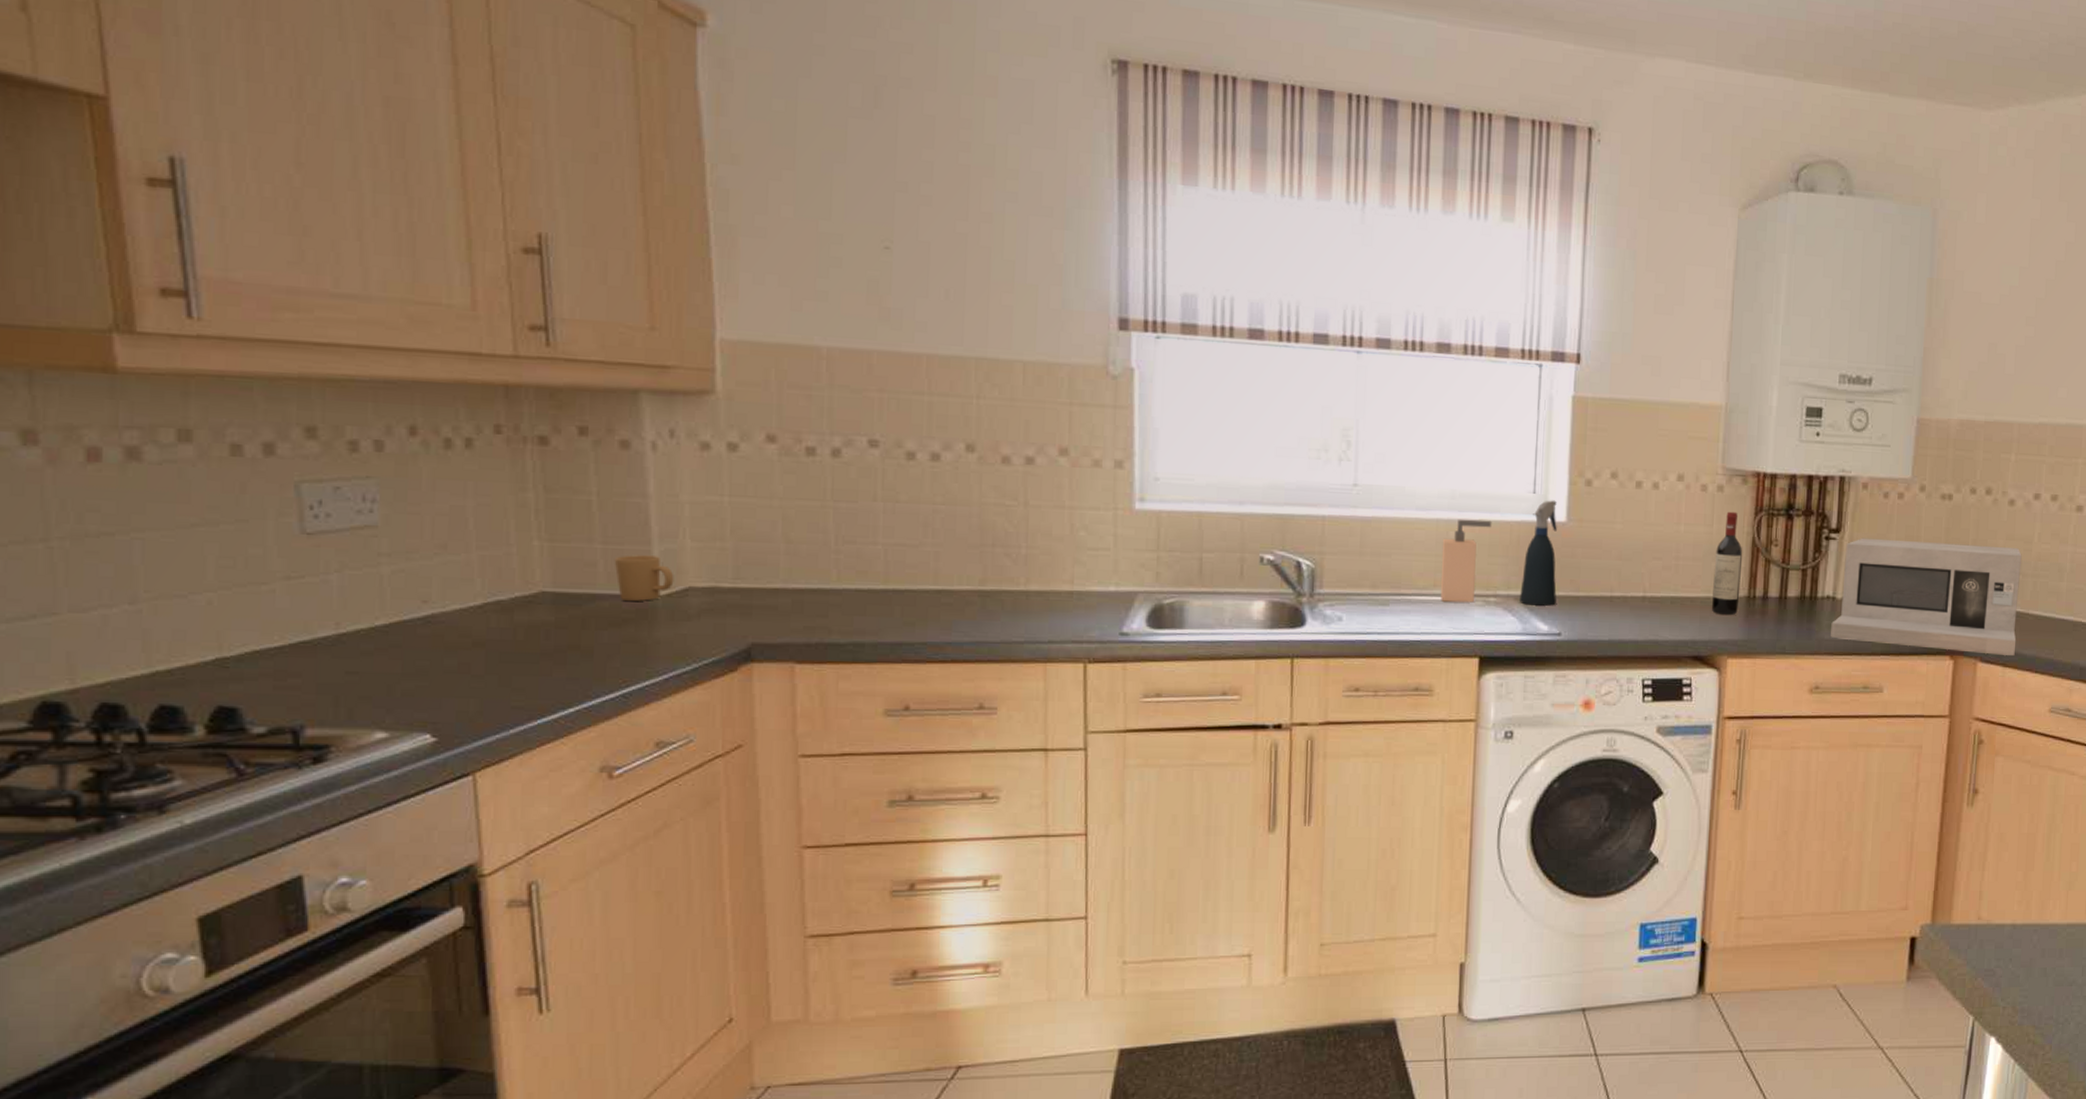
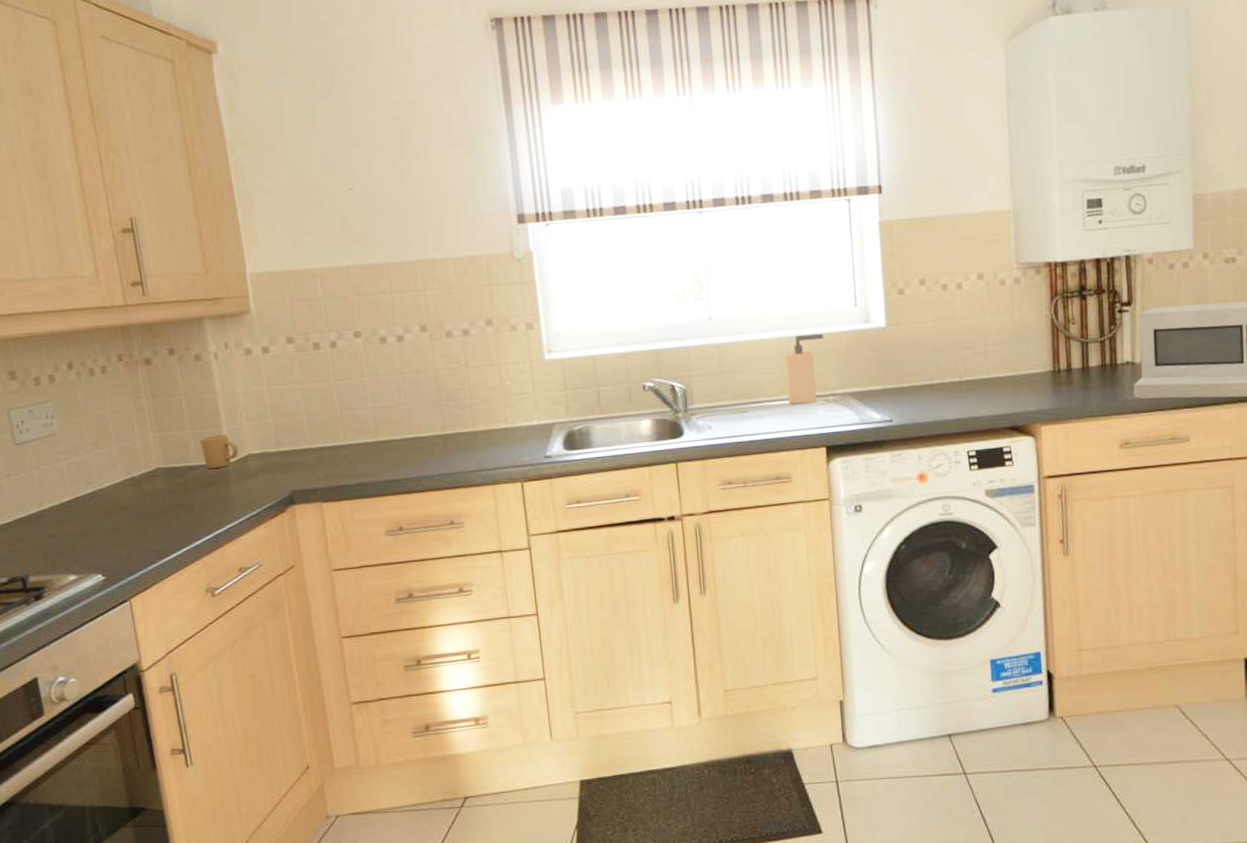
spray bottle: present [1520,500,1557,606] -> none [853,310,885,399]
wine bottle: present [1711,511,1743,616] -> none [1019,299,1046,390]

